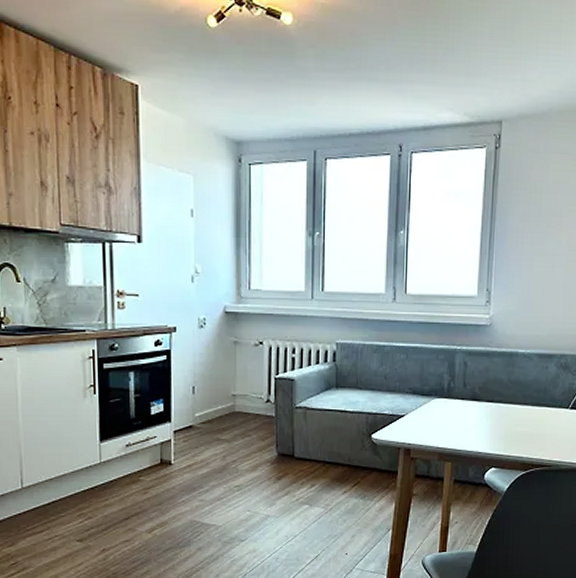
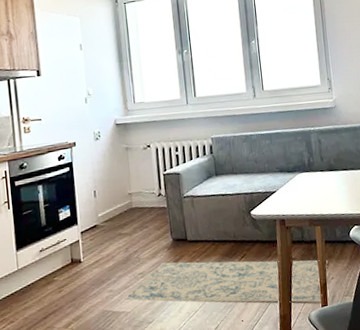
rug: none [215,477,455,547] -> present [123,260,329,303]

